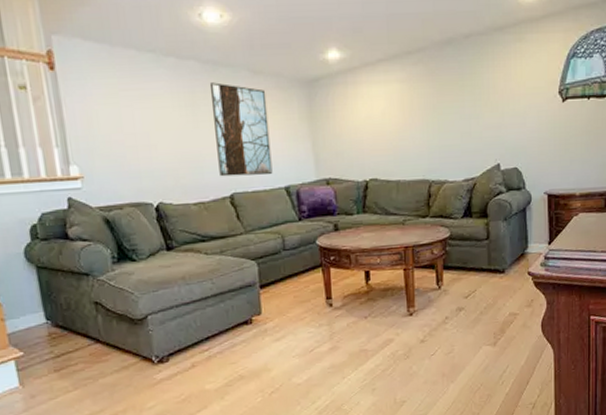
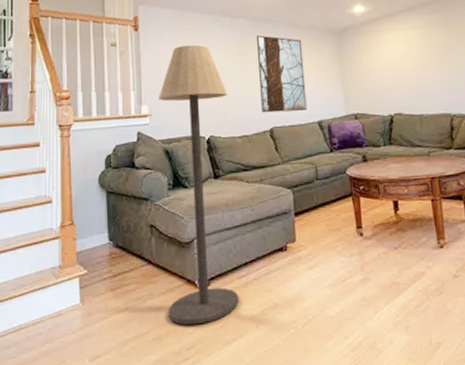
floor lamp: none [89,91,203,401] -> present [158,45,240,325]

